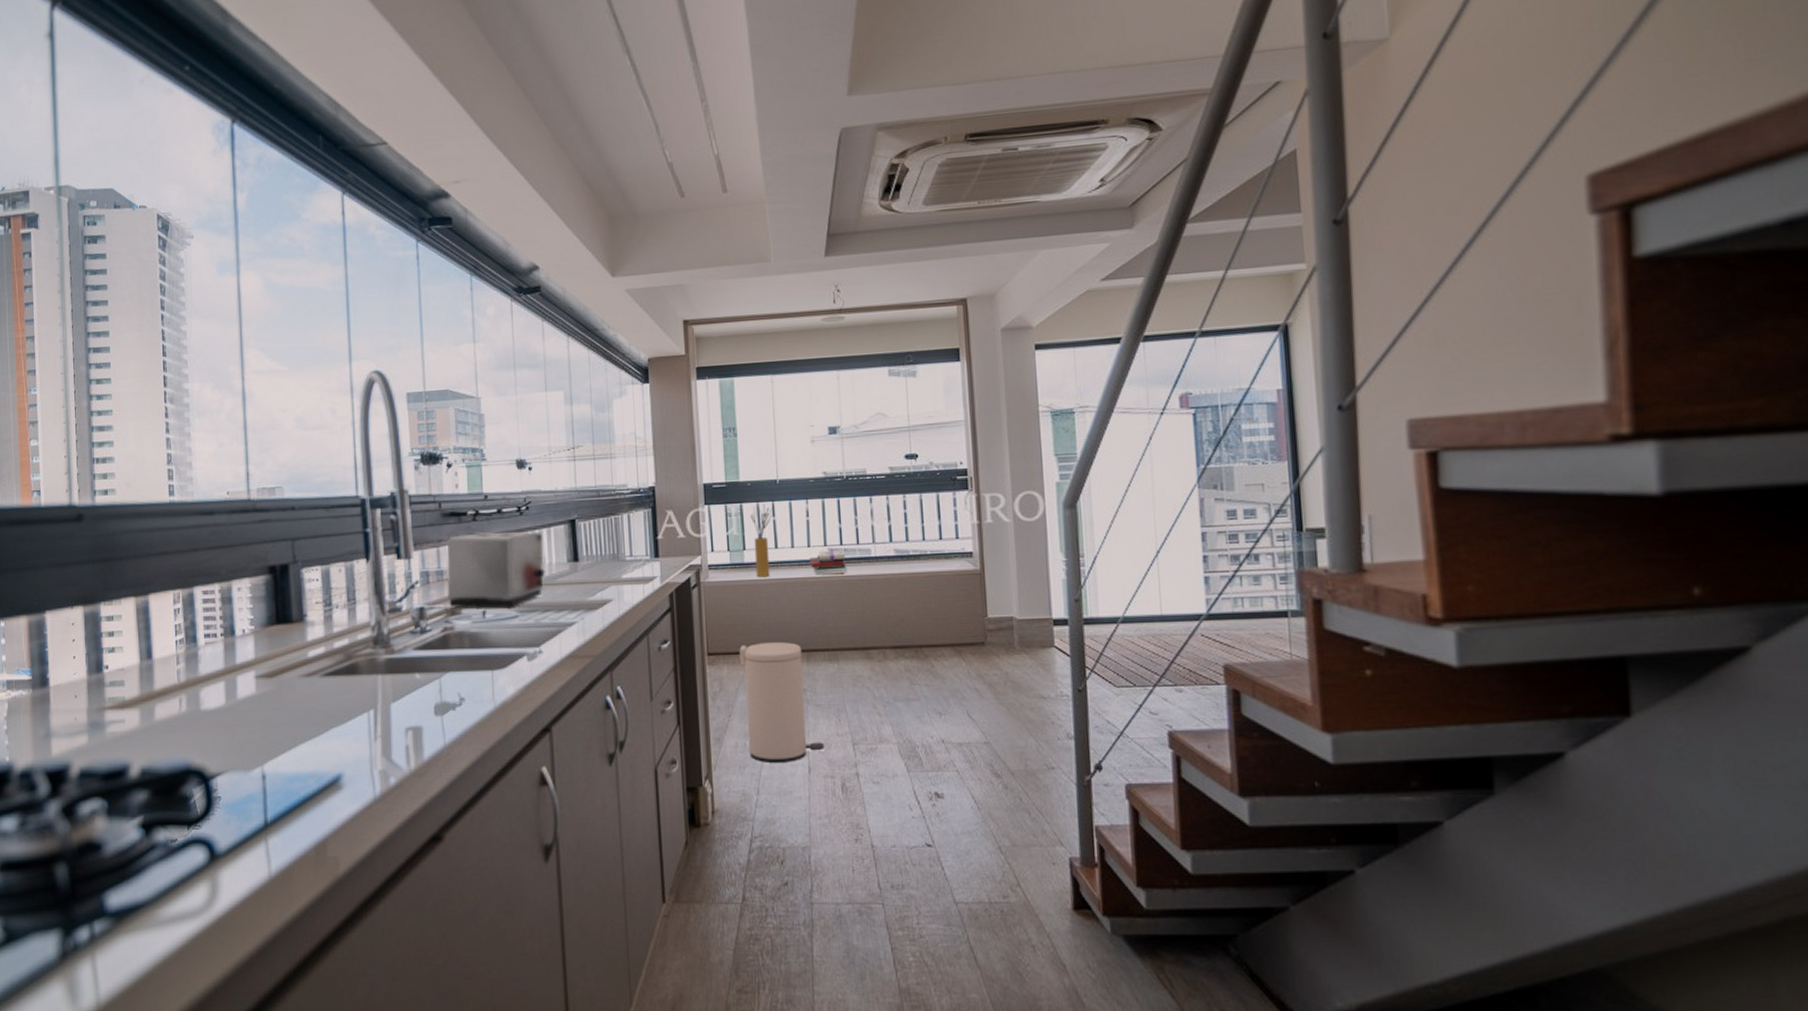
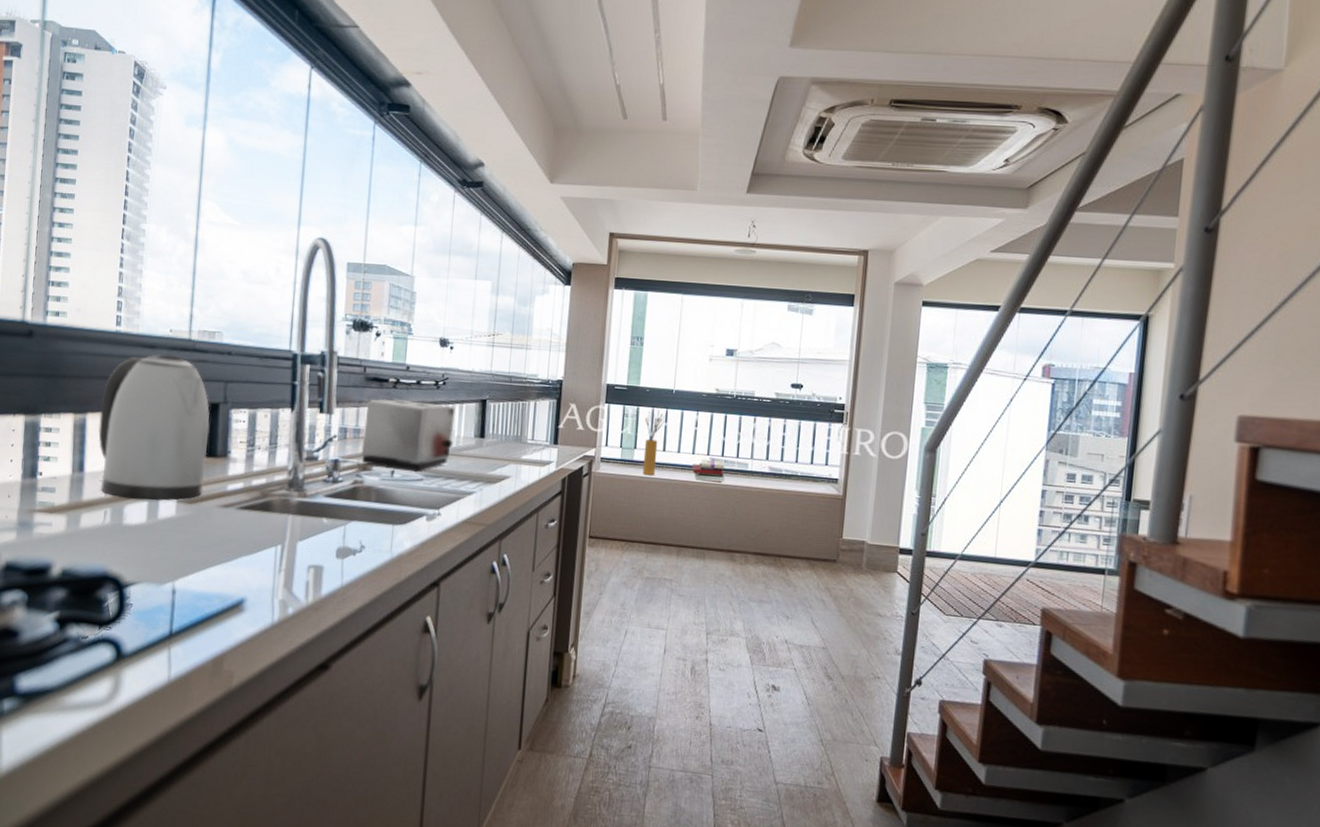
kettle: none [163,519,282,681] -> present [98,354,210,501]
pedal bin: present [739,642,824,763] -> none [614,533,681,642]

